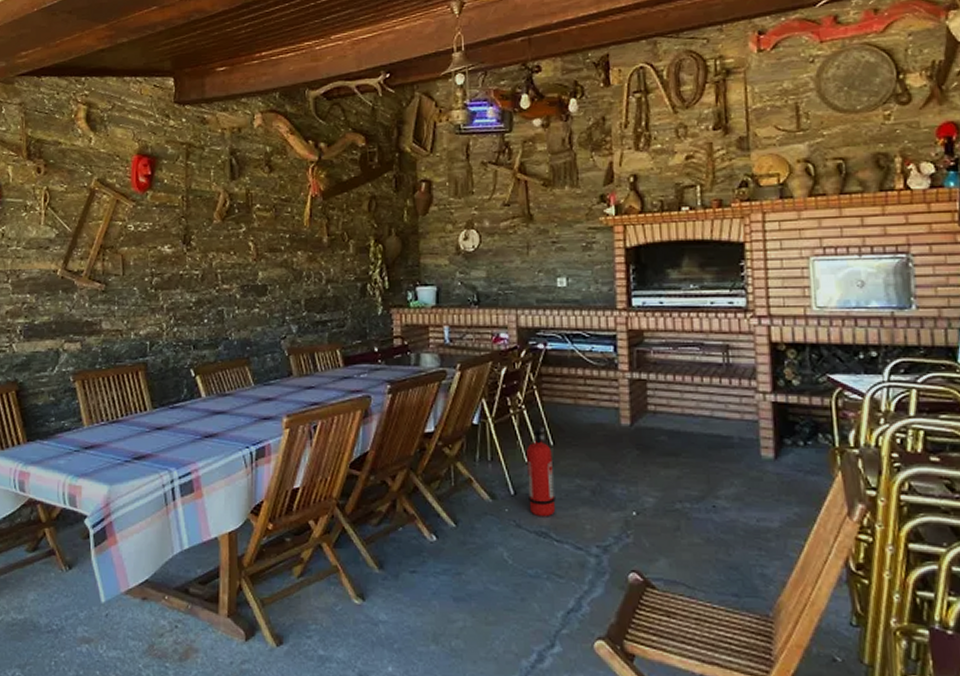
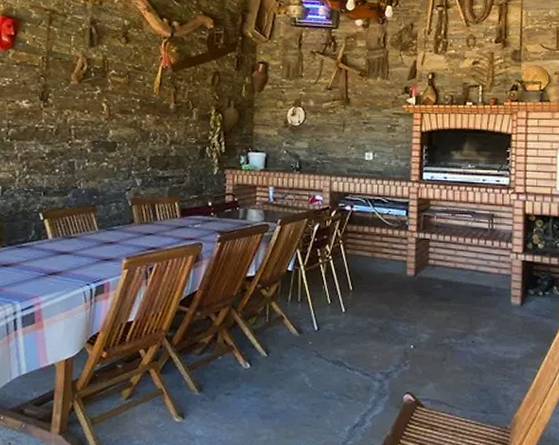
fire extinguisher: present [526,427,556,517] -> none [329,275,351,349]

